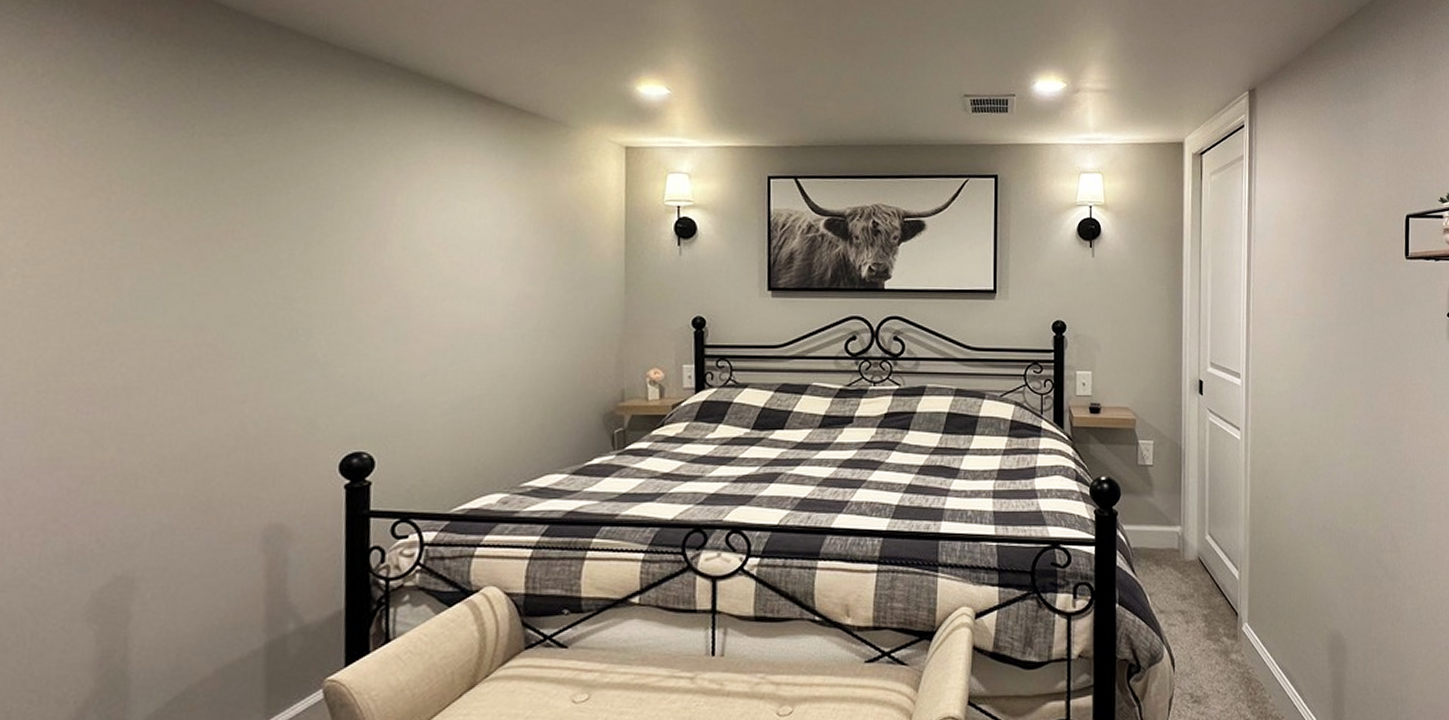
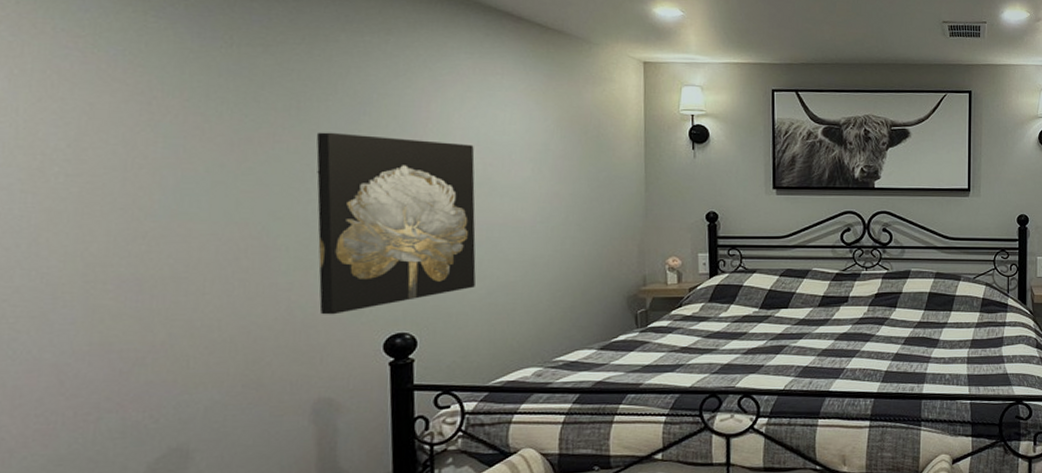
wall art: none [273,228,441,431] -> present [316,132,476,315]

